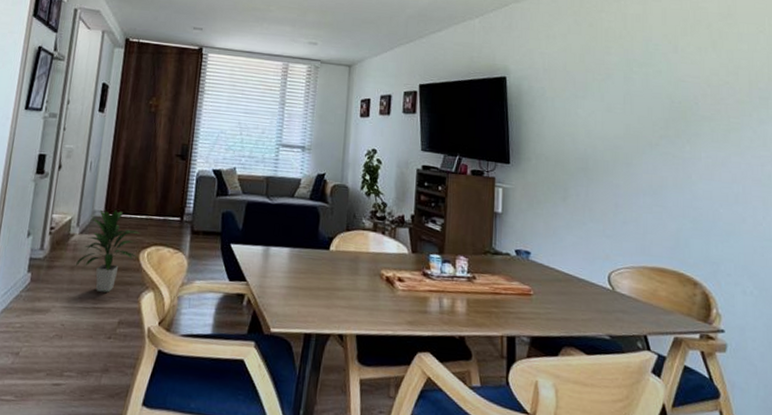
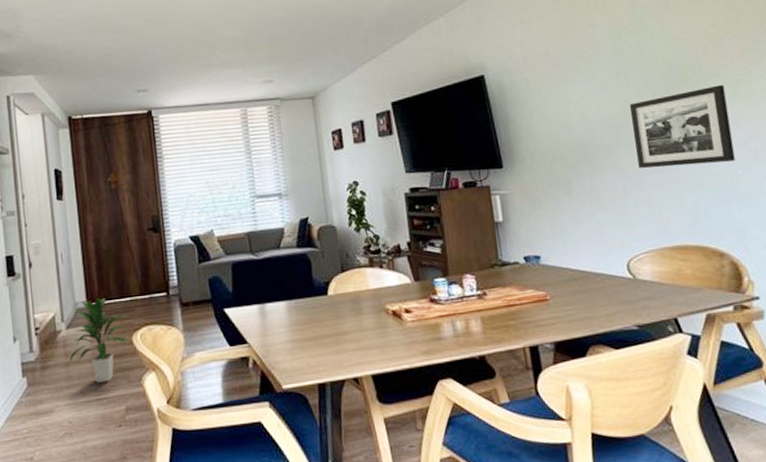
picture frame: none [630,127,718,199] -> present [629,84,735,168]

